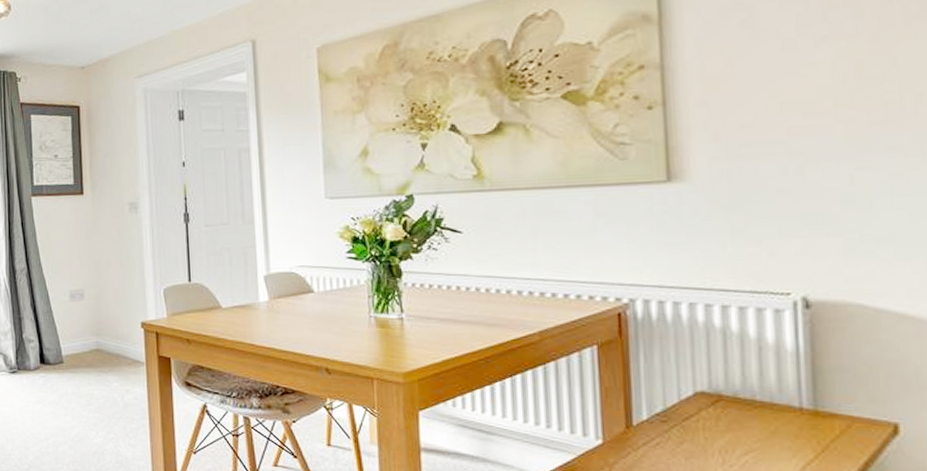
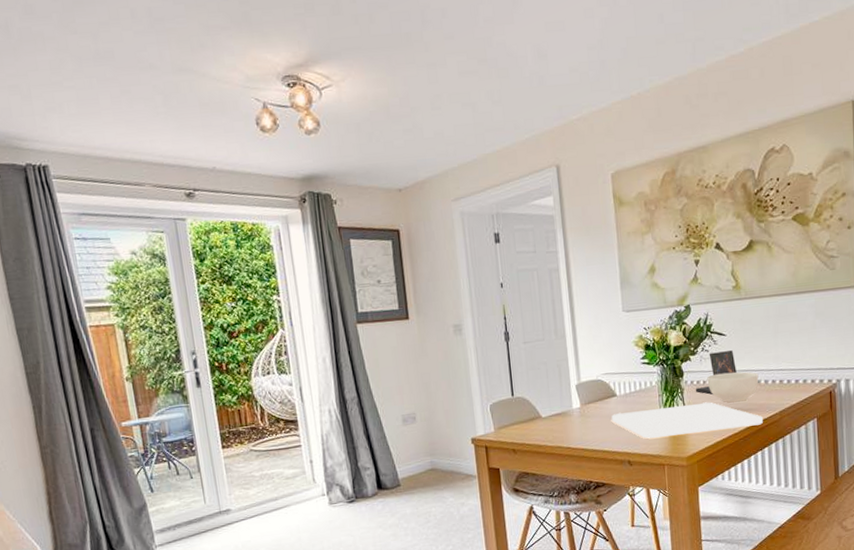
placemat: none [306,310,514,345] -> present [611,402,763,439]
photo frame: none [417,251,476,301] -> present [695,350,737,395]
bowl: none [434,277,509,314] -> present [707,371,759,403]

